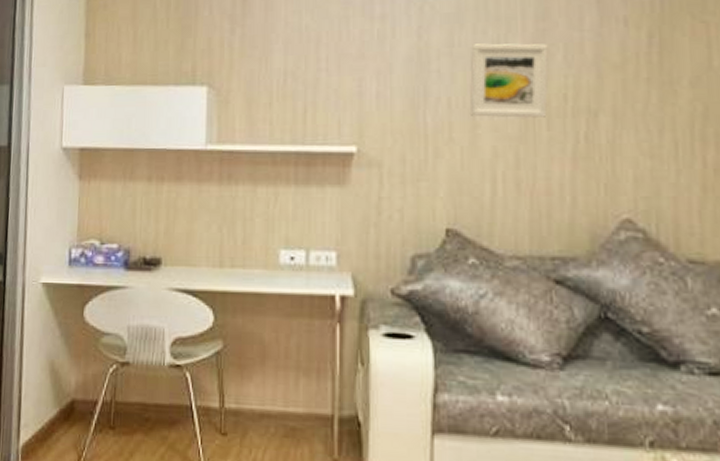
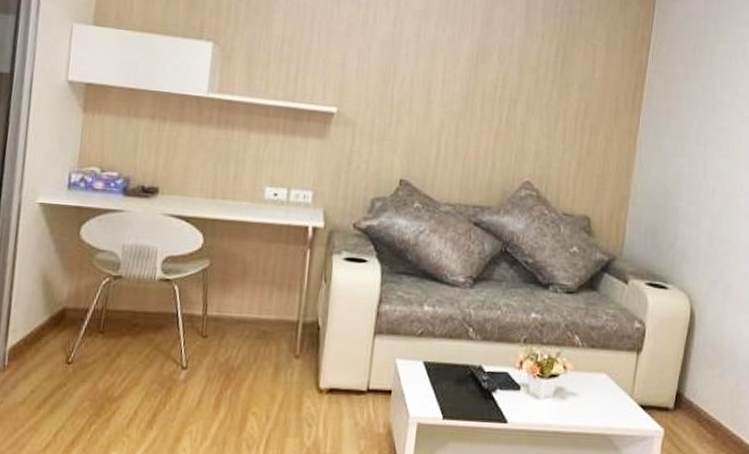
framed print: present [469,43,549,118] -> none [426,37,488,101]

